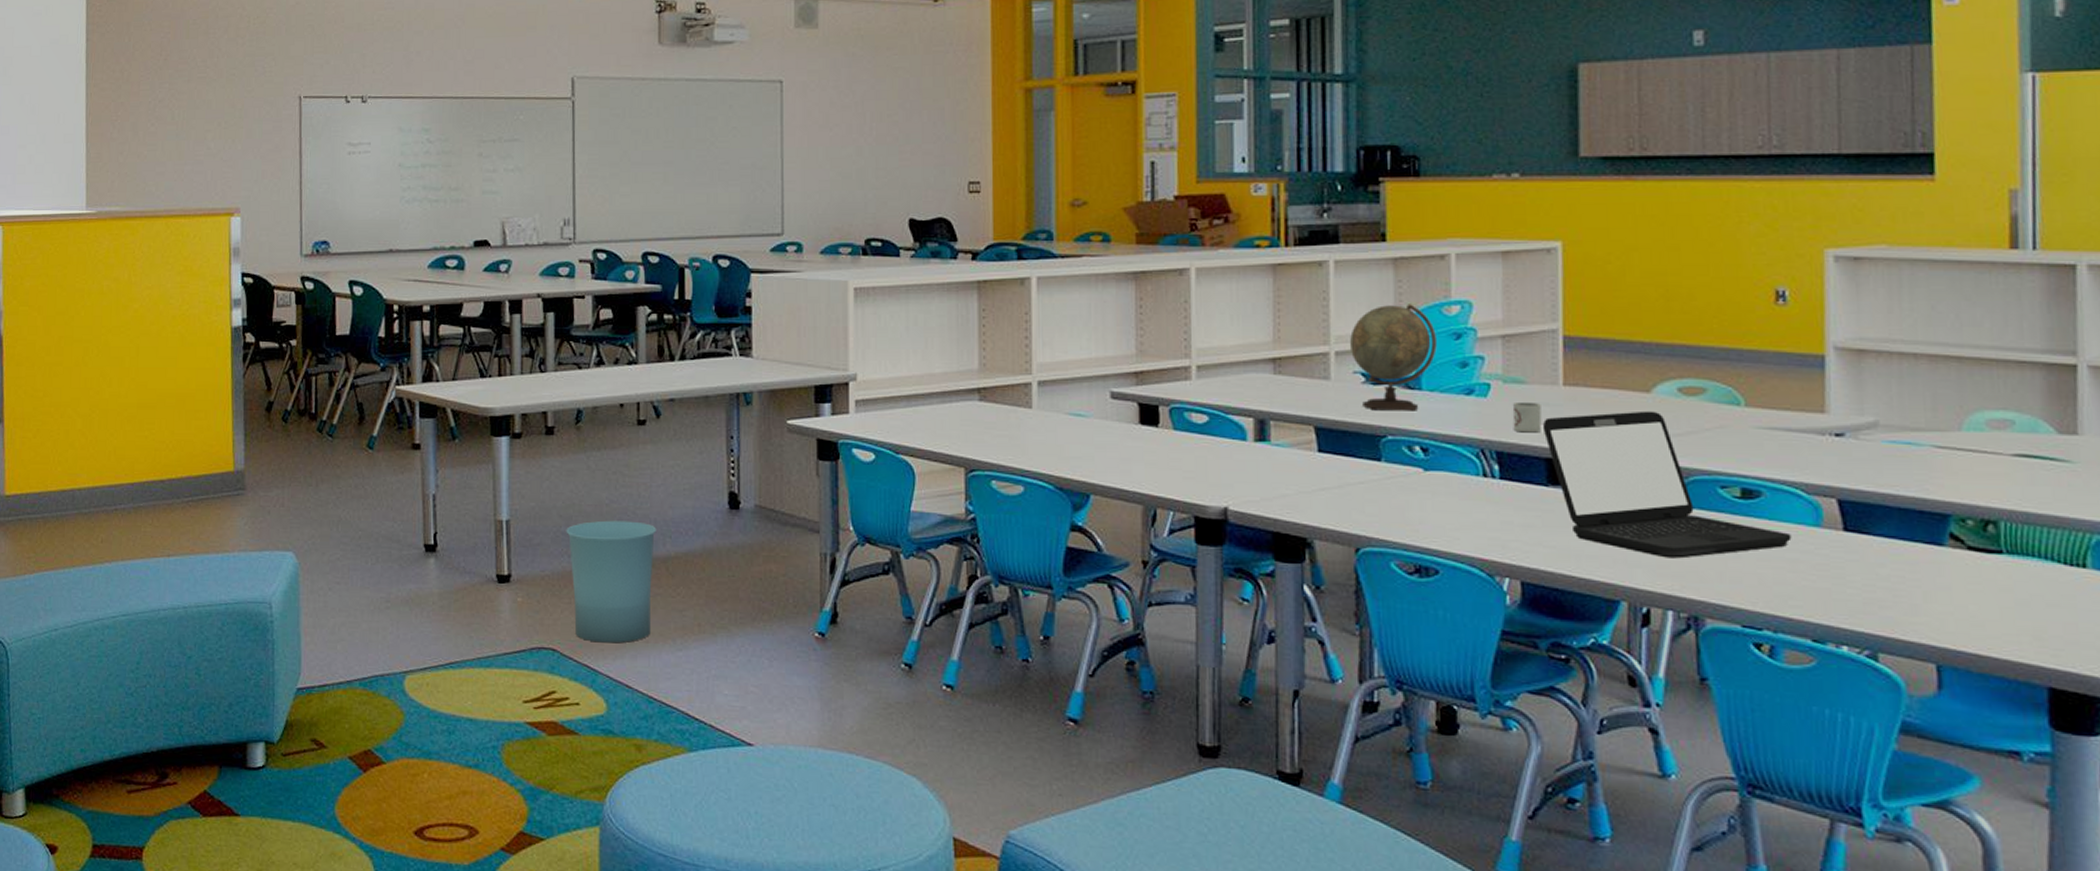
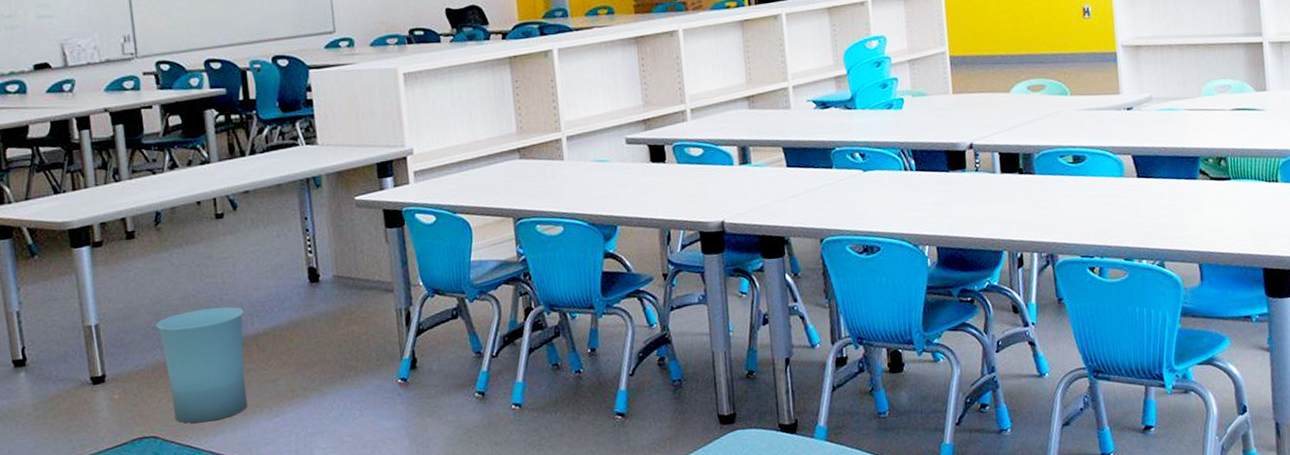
globe: present [1350,304,1437,411] -> none [802,42,865,129]
cup: present [1512,401,1542,433] -> none [919,109,941,134]
laptop: present [1542,410,1792,559] -> none [941,106,1107,215]

